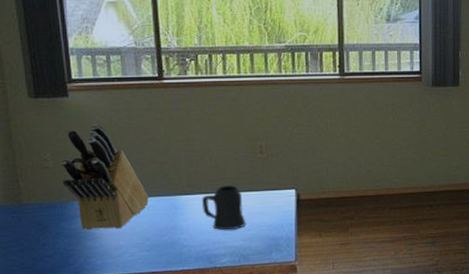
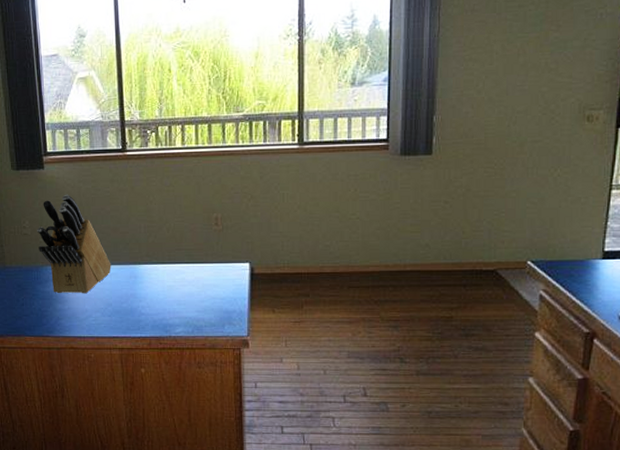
mug: present [202,185,246,231] -> none [159,256,201,301]

